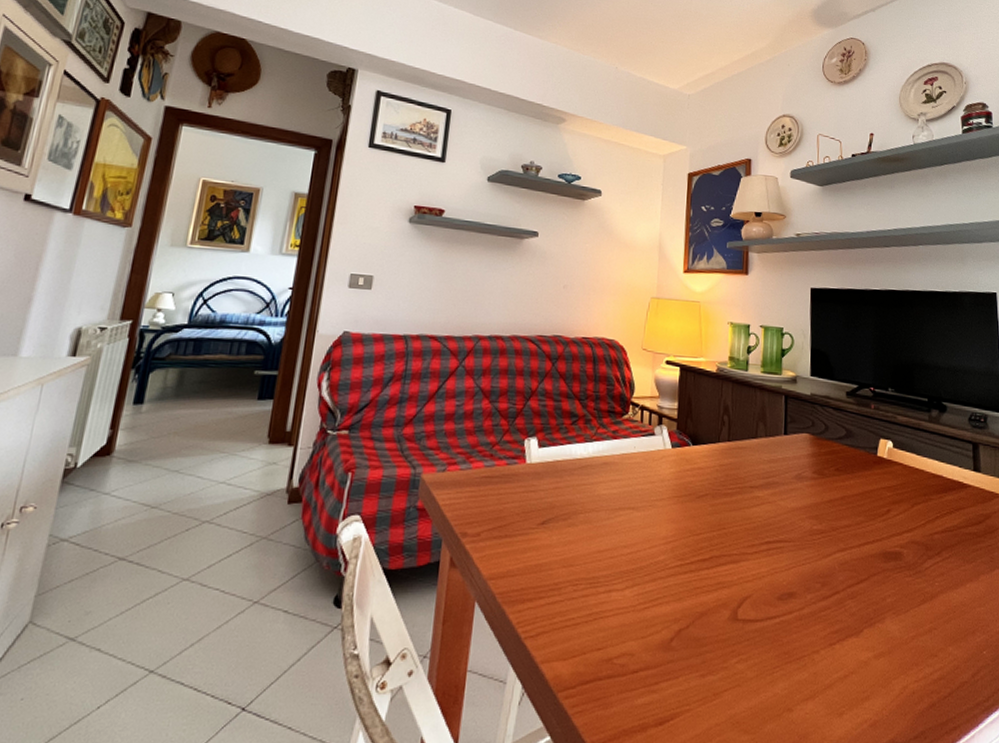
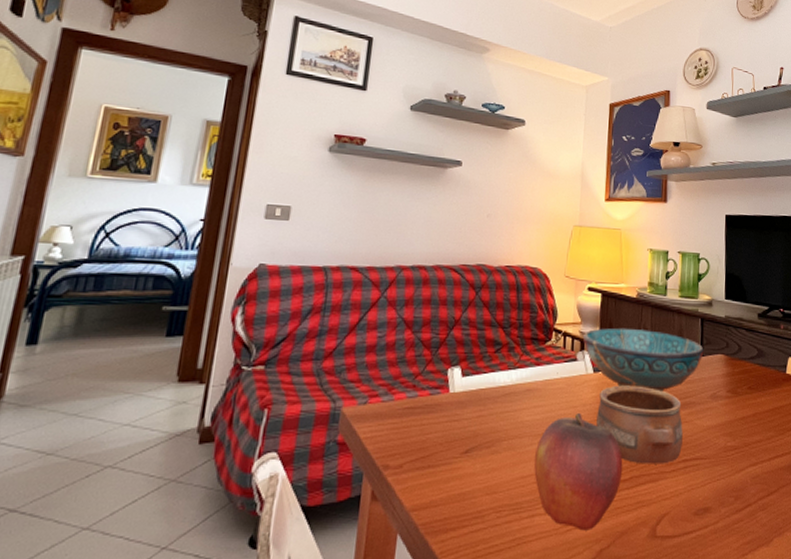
fruit: none [610,489,703,609] -> present [533,413,623,531]
bowl: none [660,403,788,470] -> present [582,327,704,392]
pottery: none [675,462,766,545] -> present [596,385,683,464]

